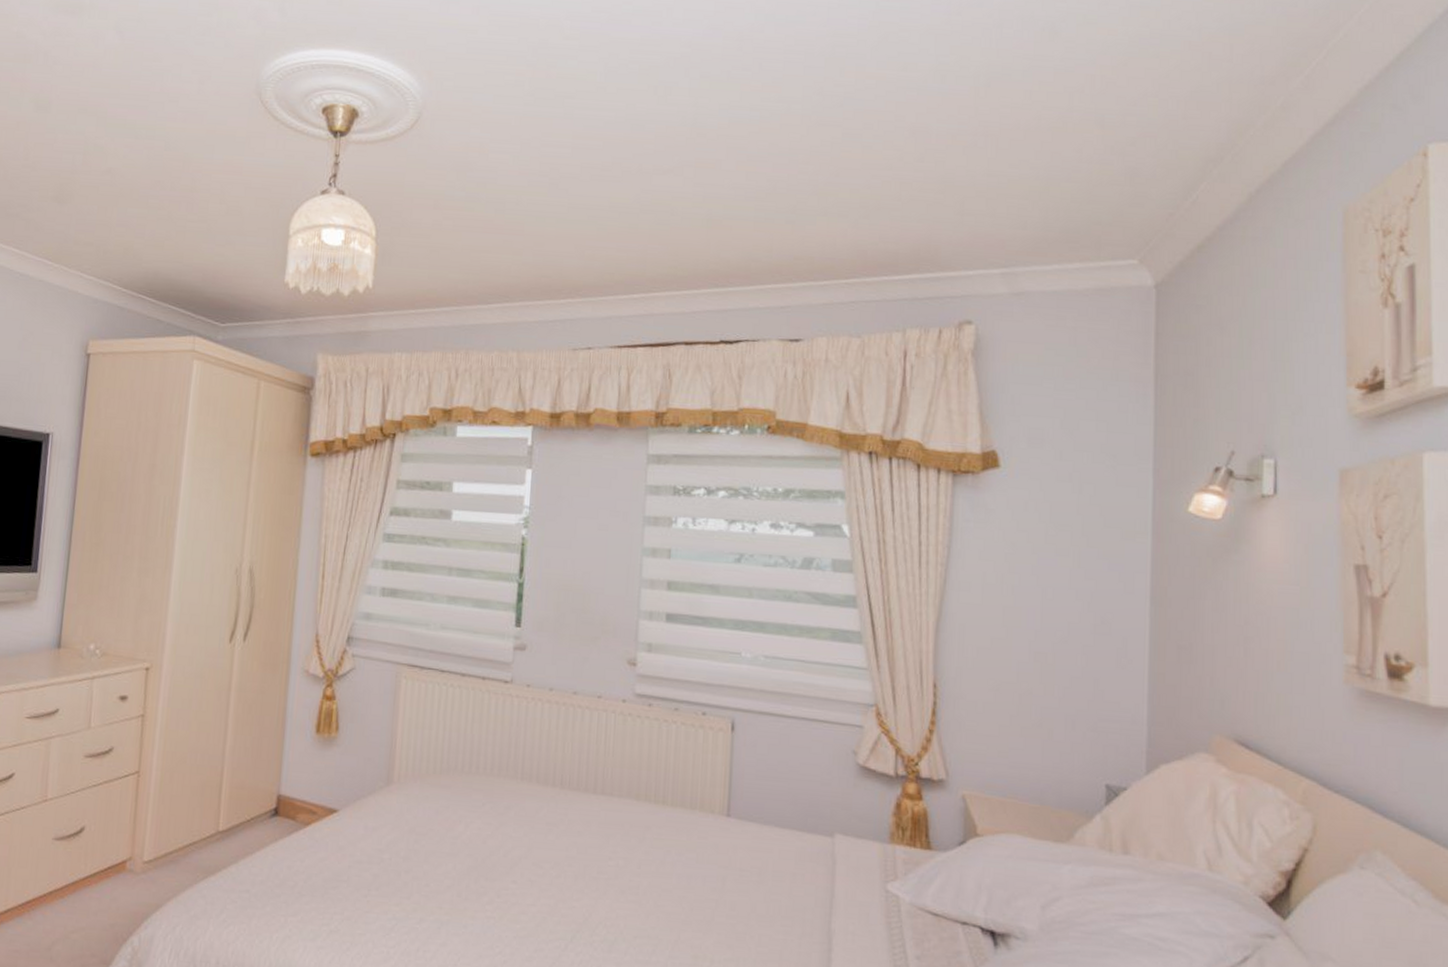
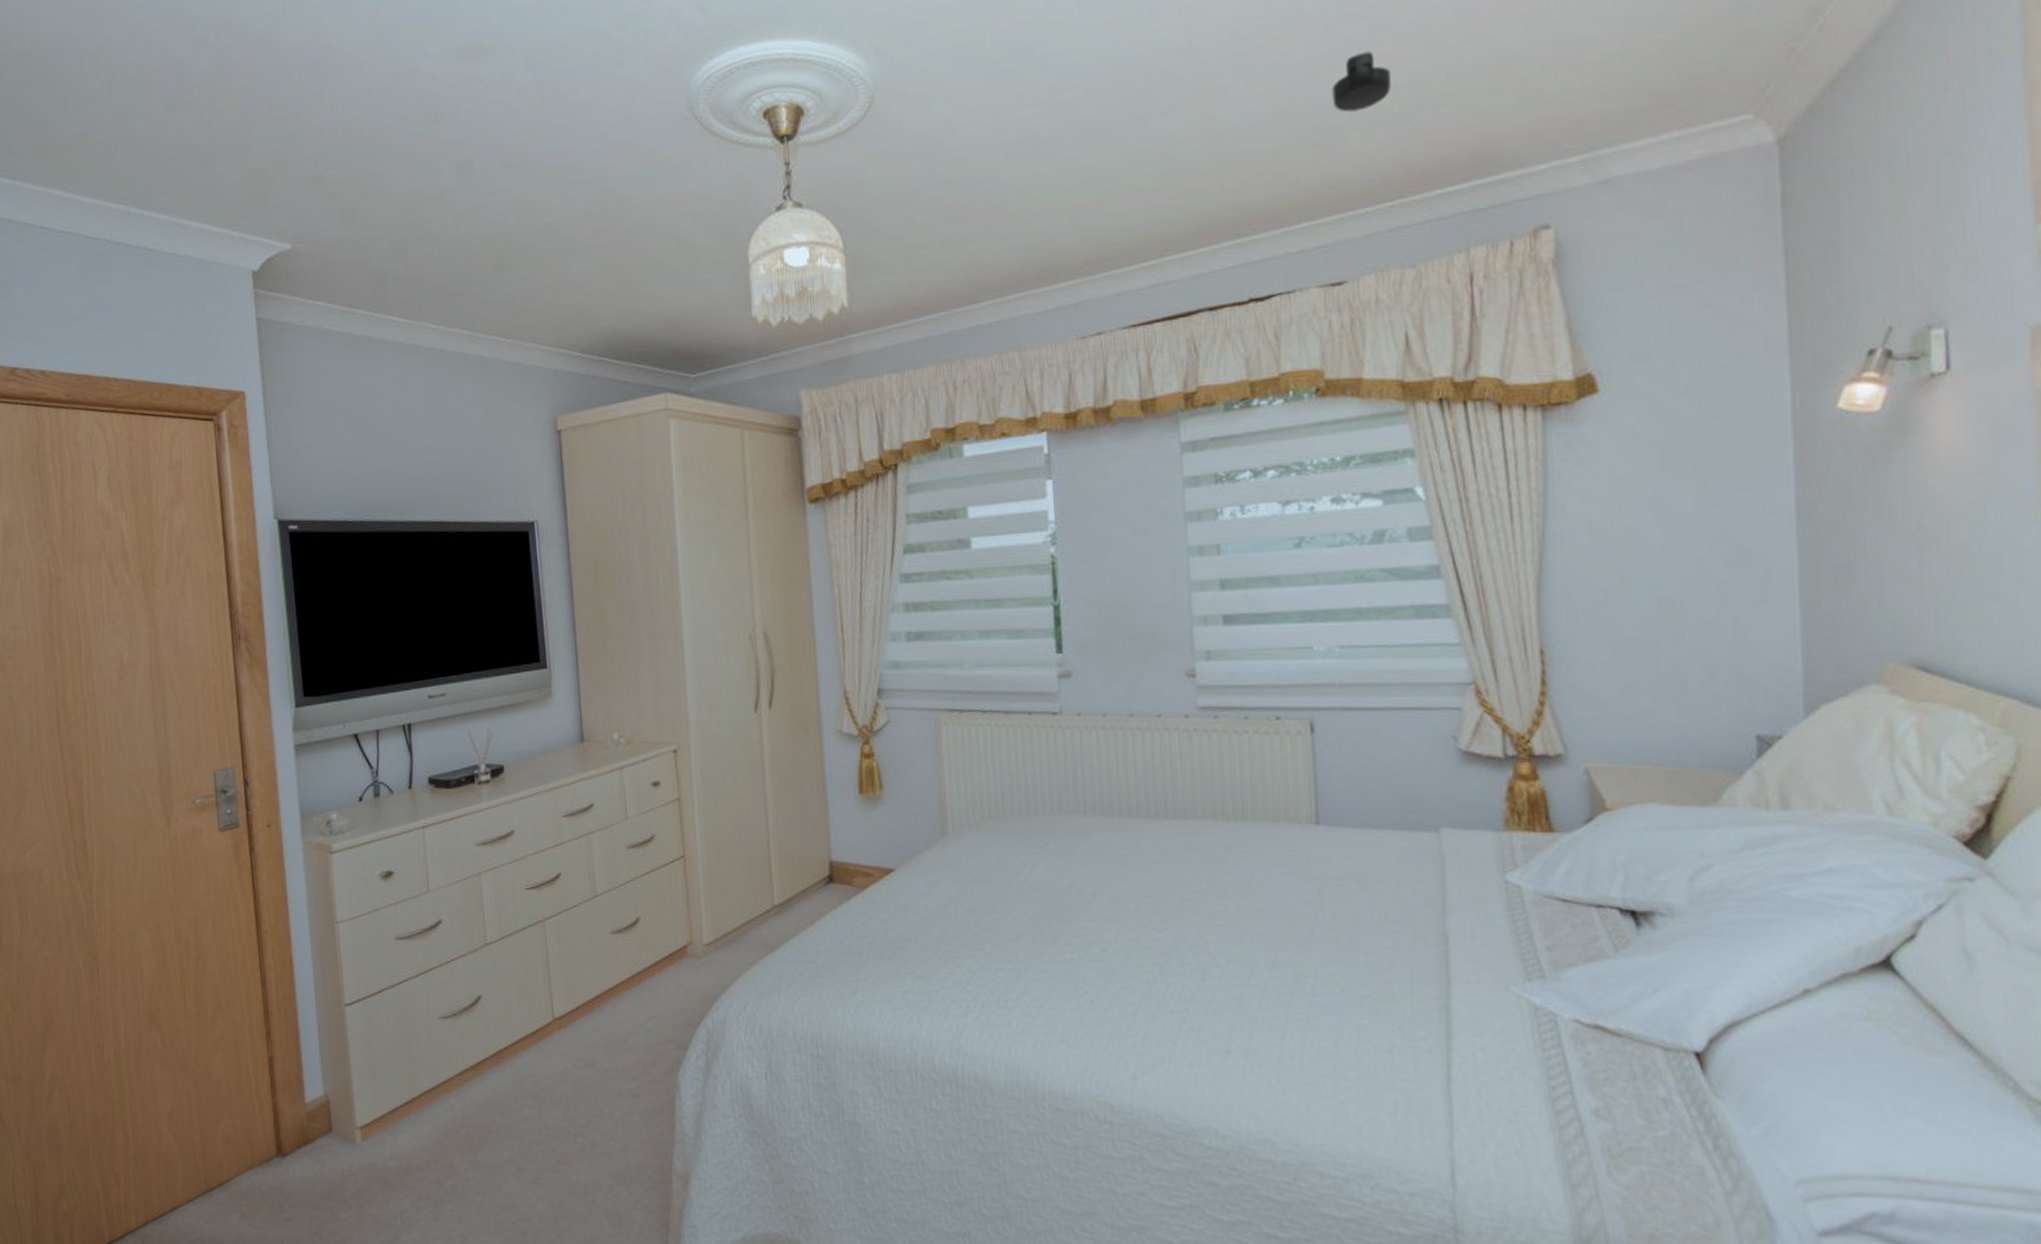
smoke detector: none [806,153,856,201] -> present [1331,51,1391,112]

